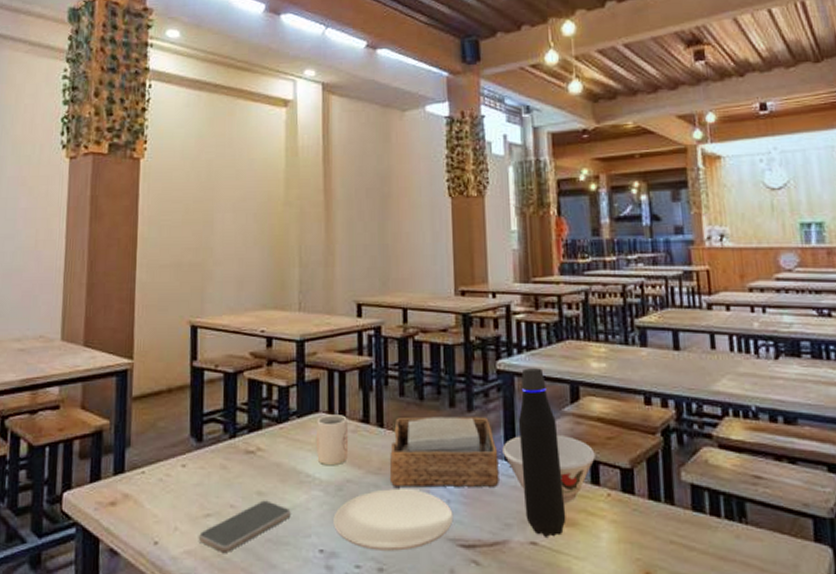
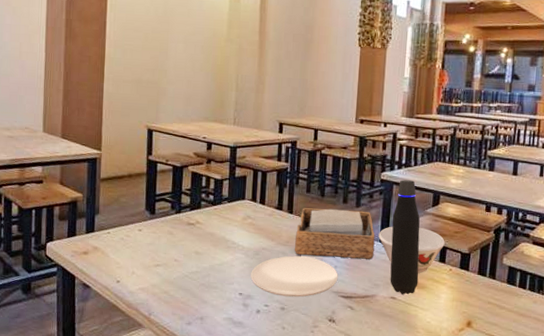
mobile phone: present [198,500,291,552] -> none [150,258,220,291]
mug: present [316,415,349,466] -> none [241,202,266,238]

